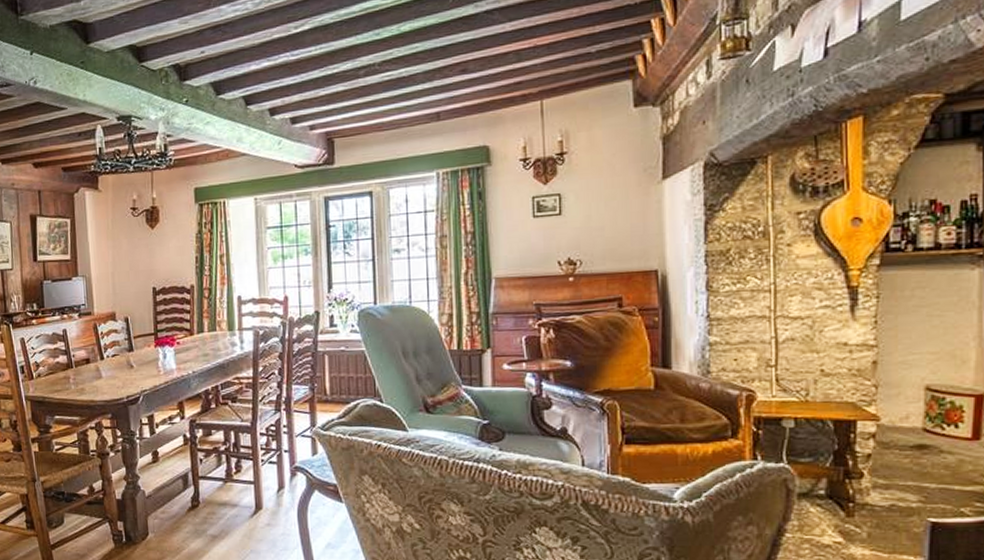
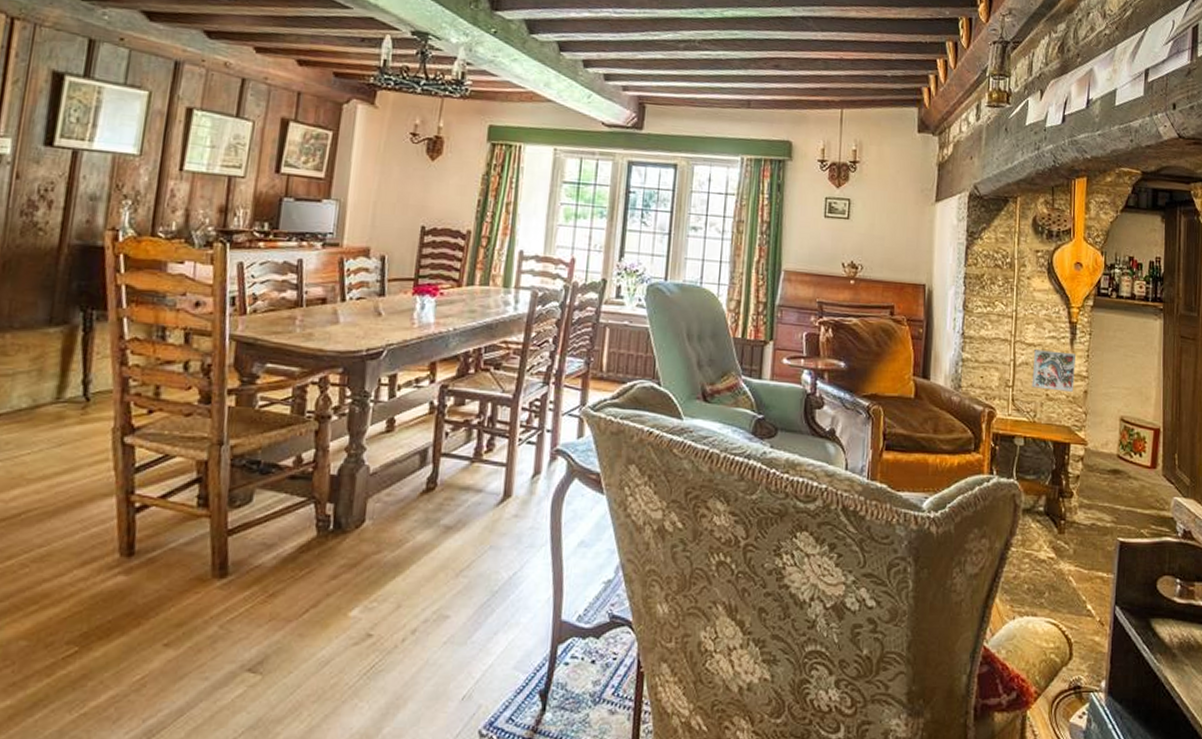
decorative tile: none [801,321,860,365] -> present [1032,350,1077,392]

